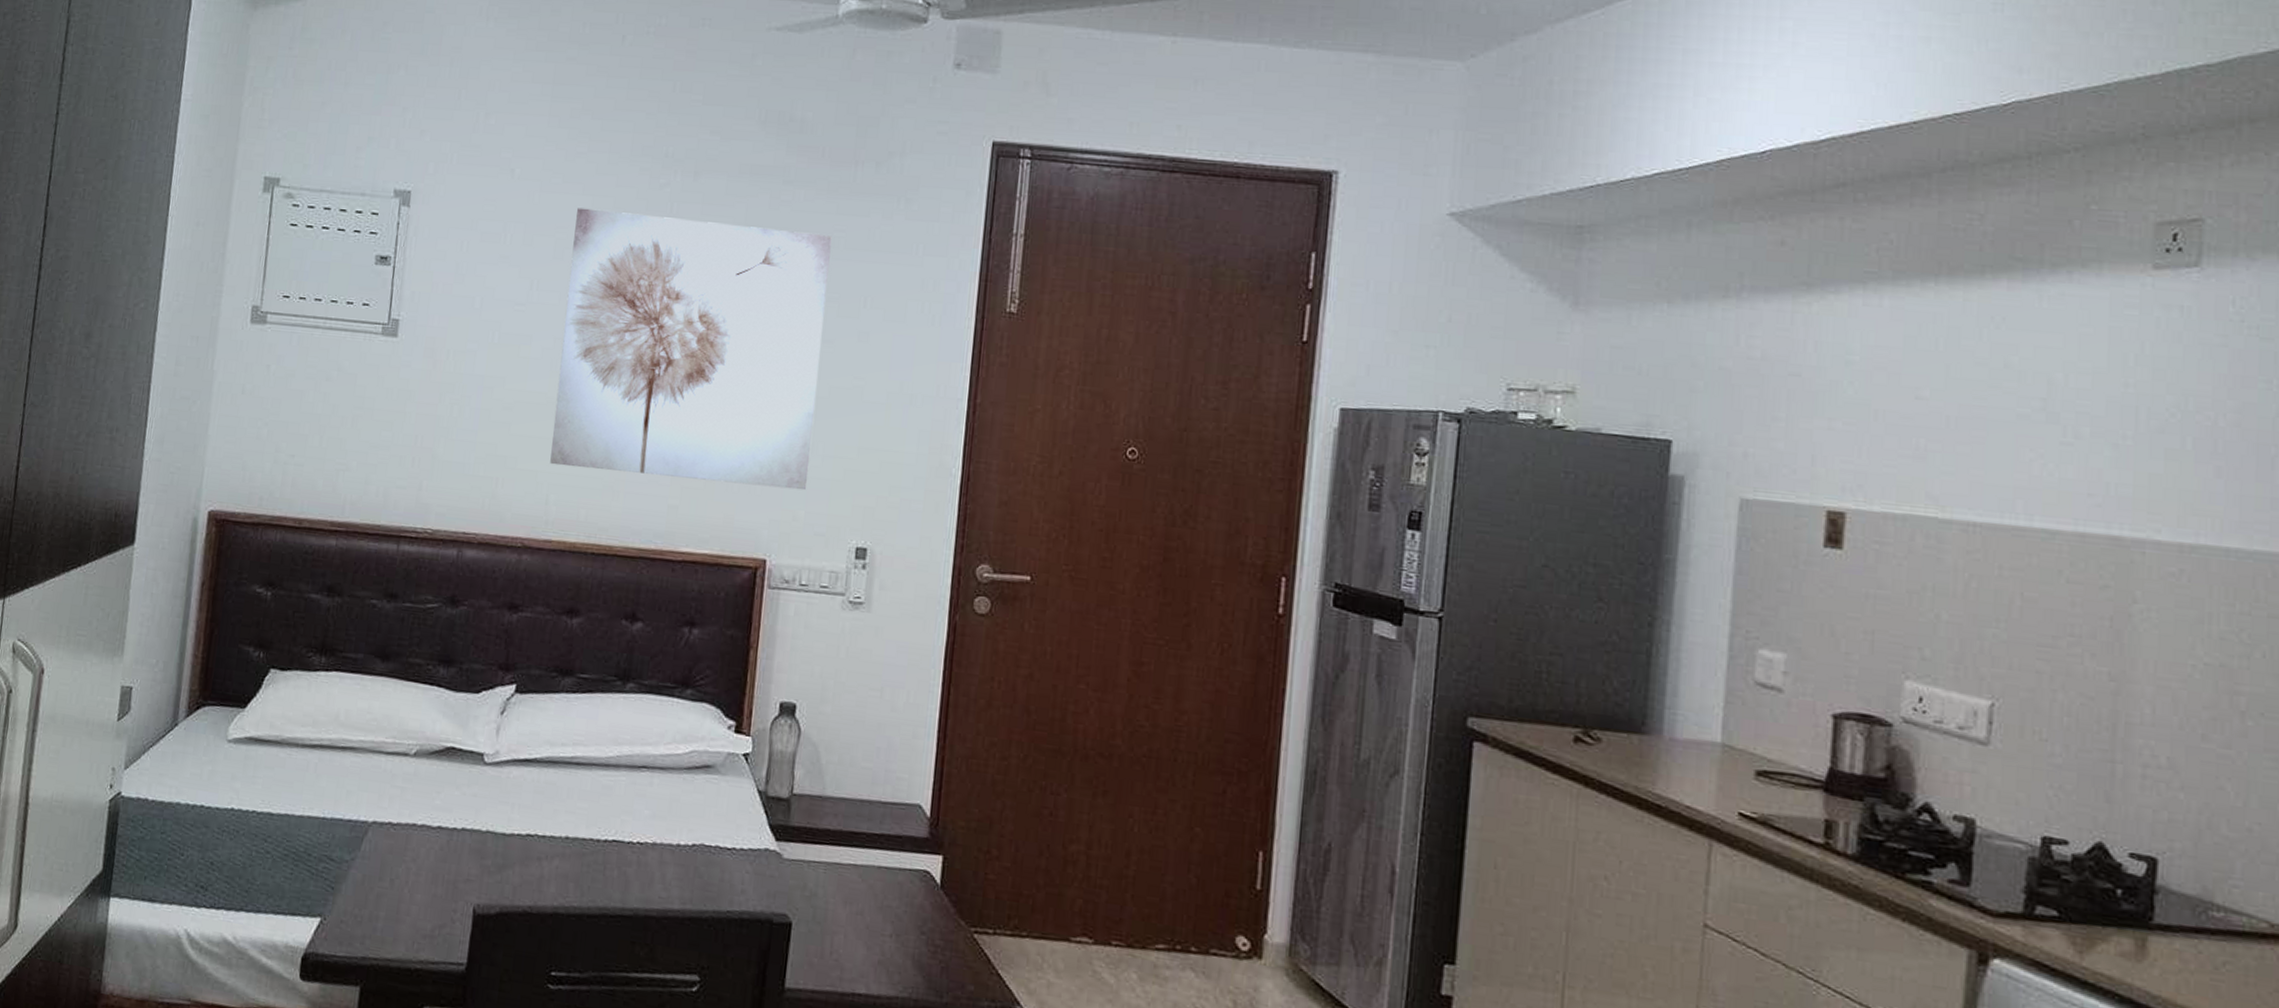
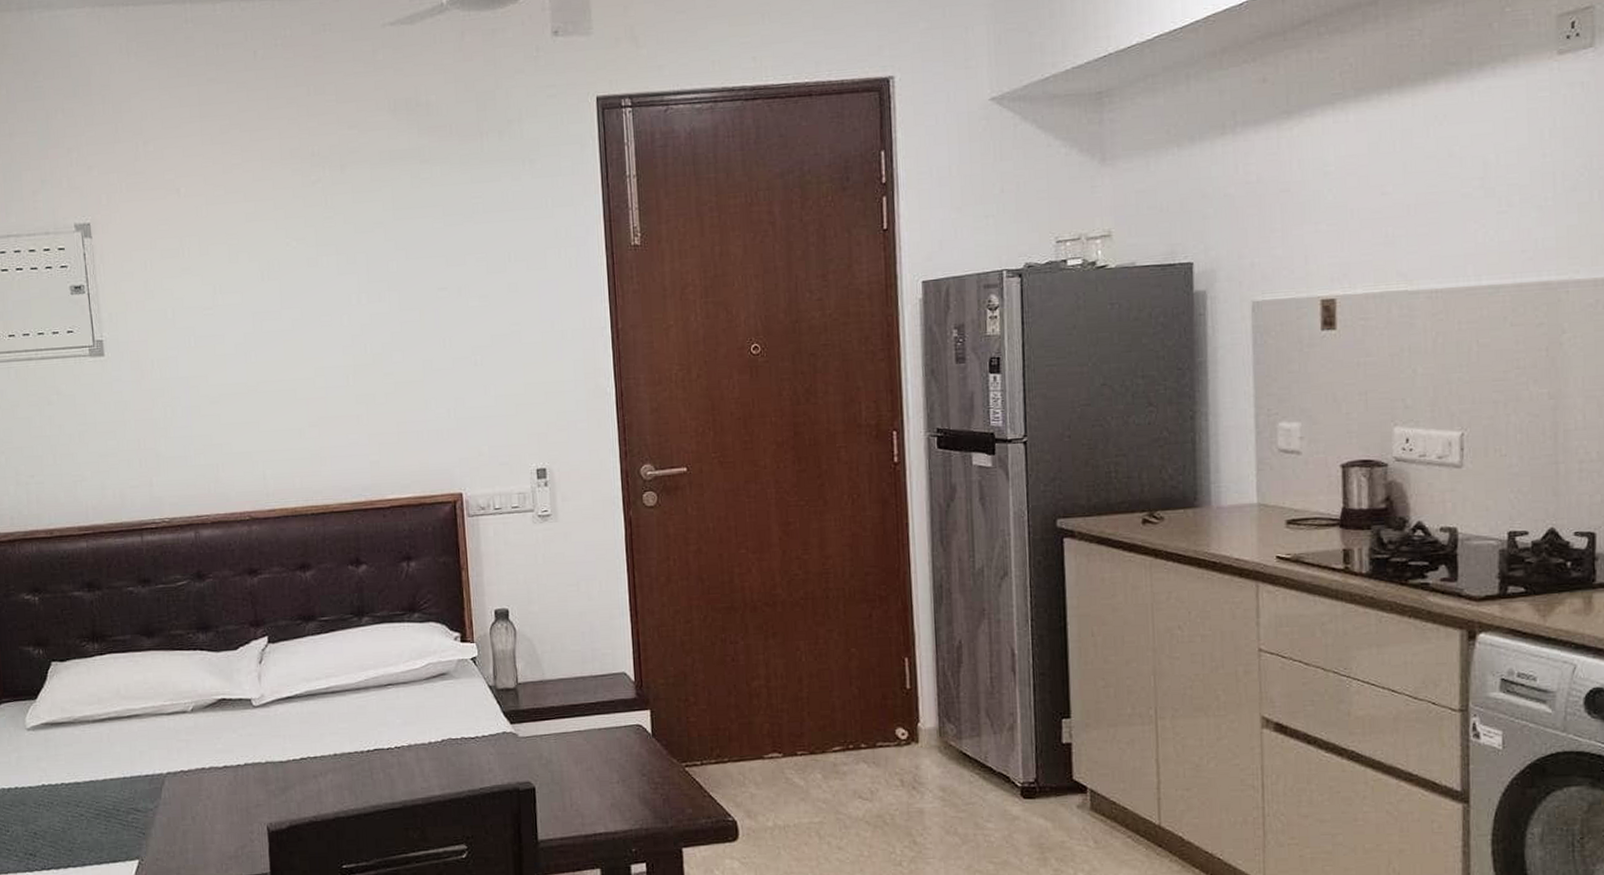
wall art: present [550,208,832,491] -> none [243,203,486,444]

